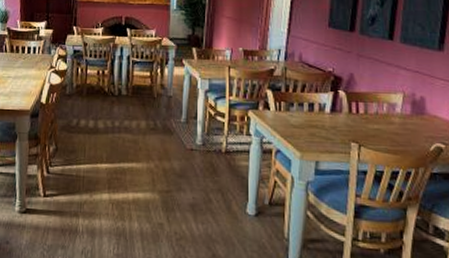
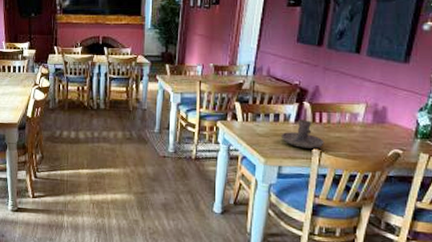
candle holder: none [317,110,363,142] -> present [282,120,325,149]

